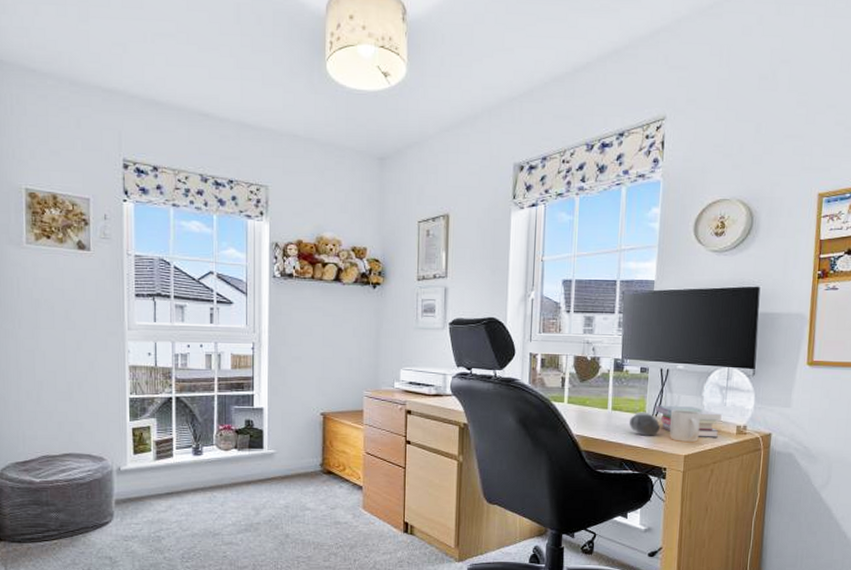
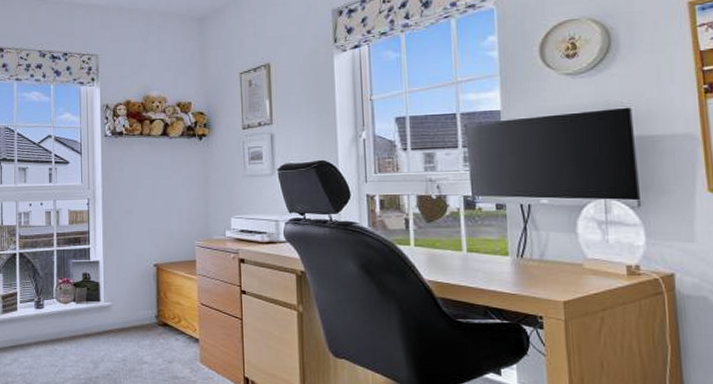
computer mouse: present [629,412,660,436] -> none [489,253,528,280]
books: present [655,405,722,437] -> none [519,244,605,280]
mug: present [669,410,700,442] -> none [539,249,579,285]

